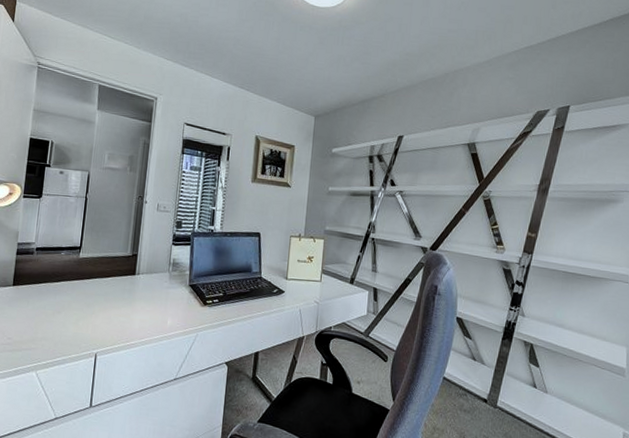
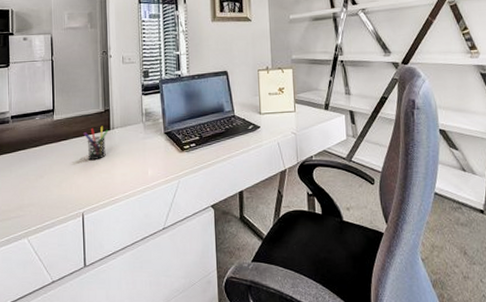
pen holder: none [107,270,134,303] -> present [83,126,109,161]

